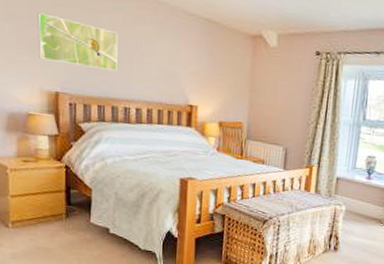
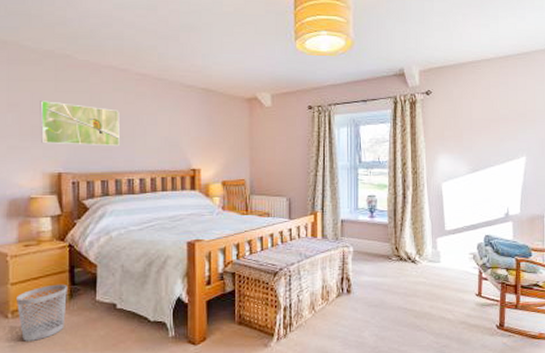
wastebasket: none [16,202,63,252] -> present [17,284,67,341]

